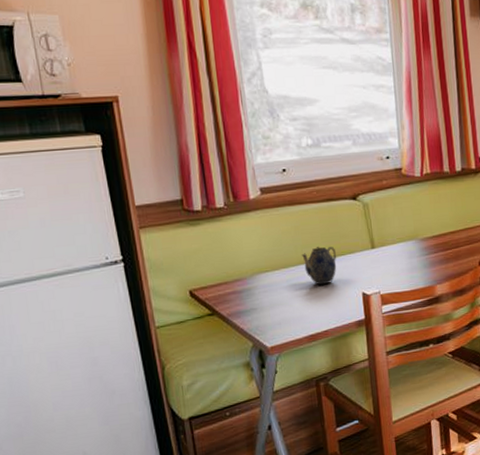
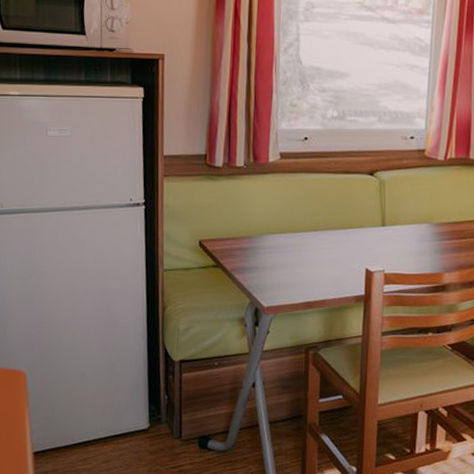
teapot: present [302,247,337,285] -> none [311,217,346,255]

